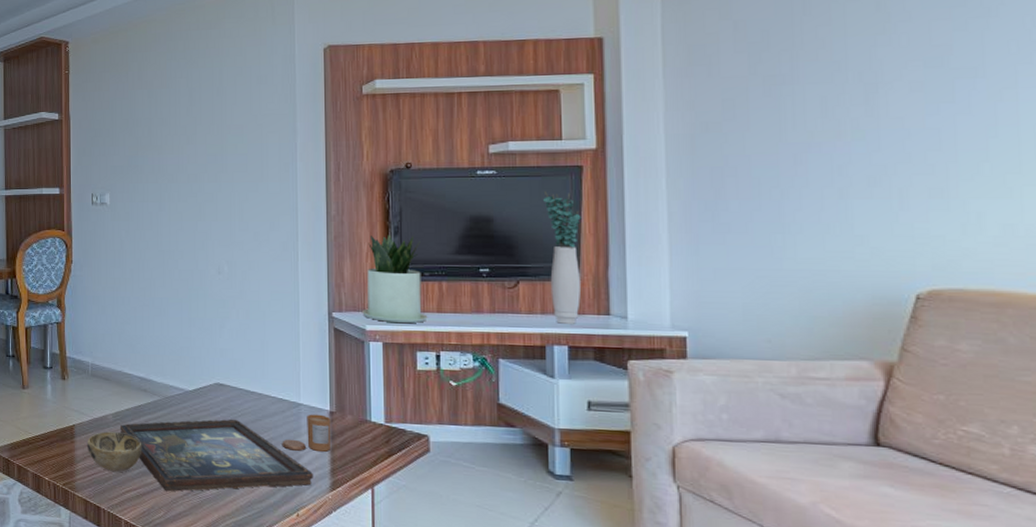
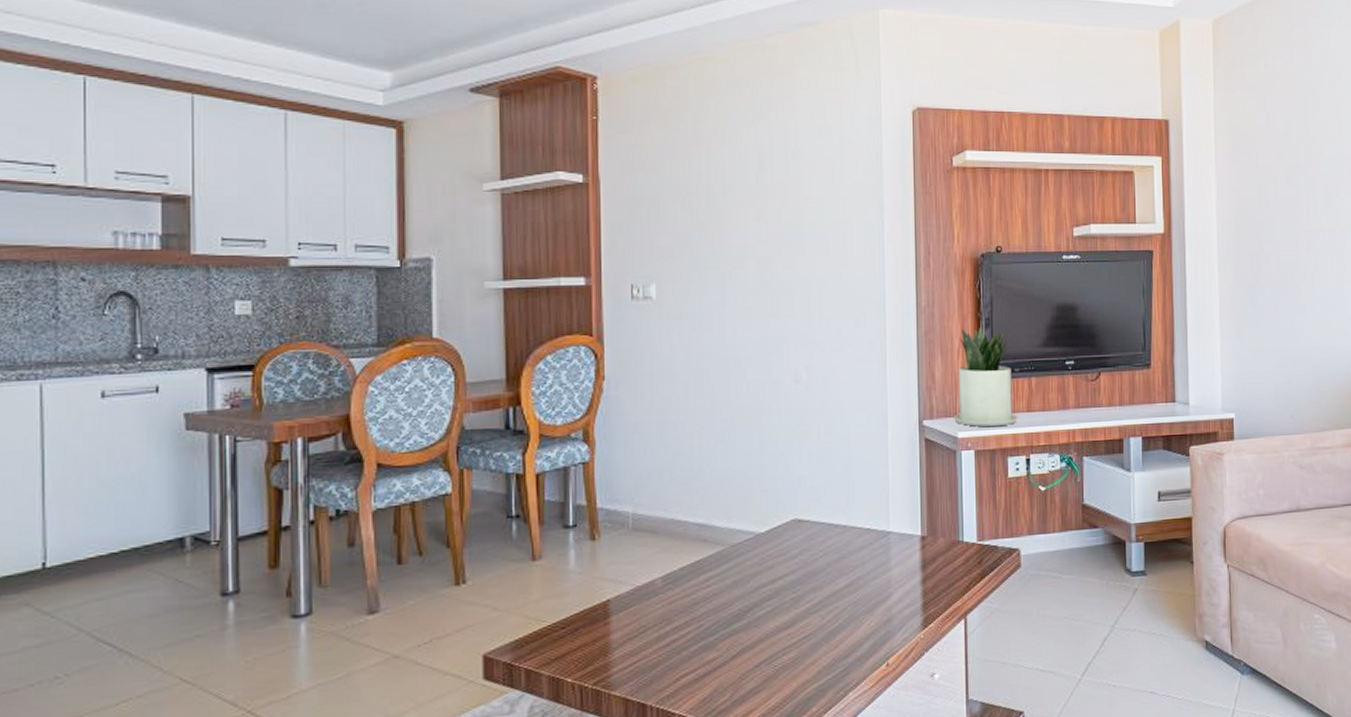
decorative bowl: present [86,431,142,473] -> none [626,599,702,655]
decorative tray: present [119,418,313,492] -> none [671,560,904,667]
candle: present [282,414,332,453] -> none [869,541,923,589]
vase: present [543,191,582,325] -> none [1120,277,1152,416]

